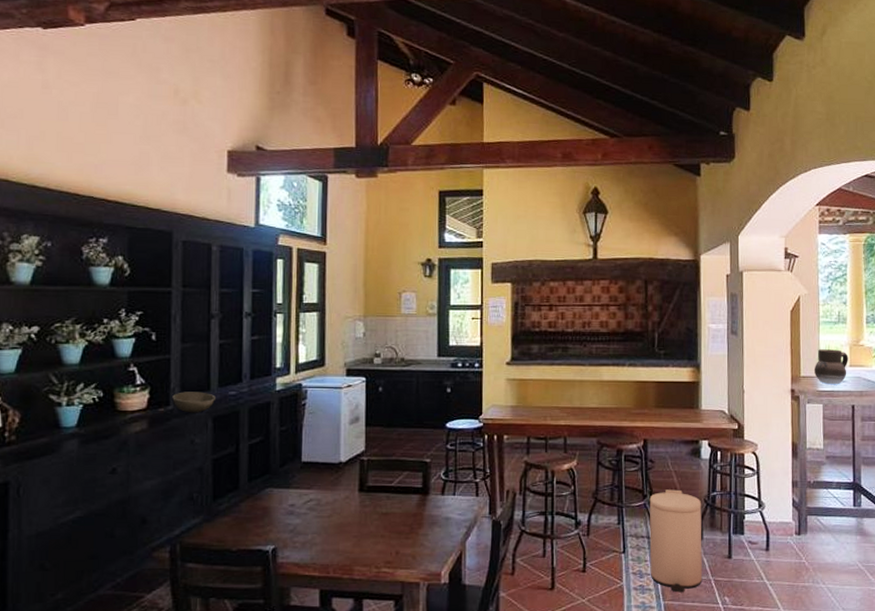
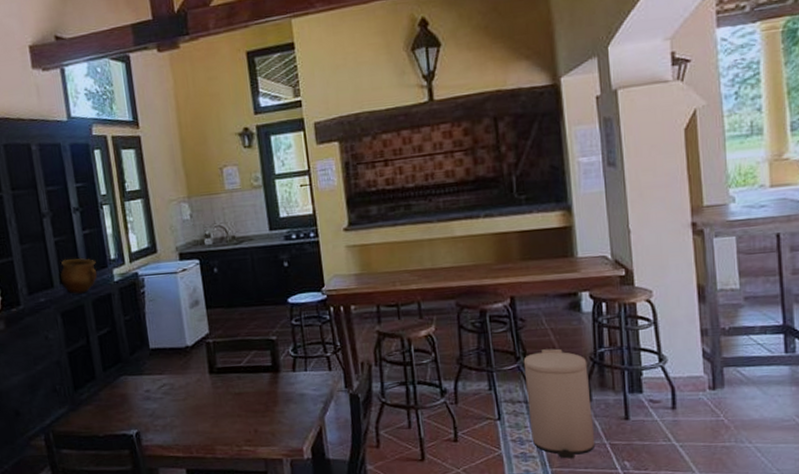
bowl: present [172,391,215,413] -> none [21,289,60,311]
ceramic pot: none [218,362,260,399] -> present [60,257,98,294]
ceramic jug: present [813,349,848,385] -> none [721,168,768,213]

